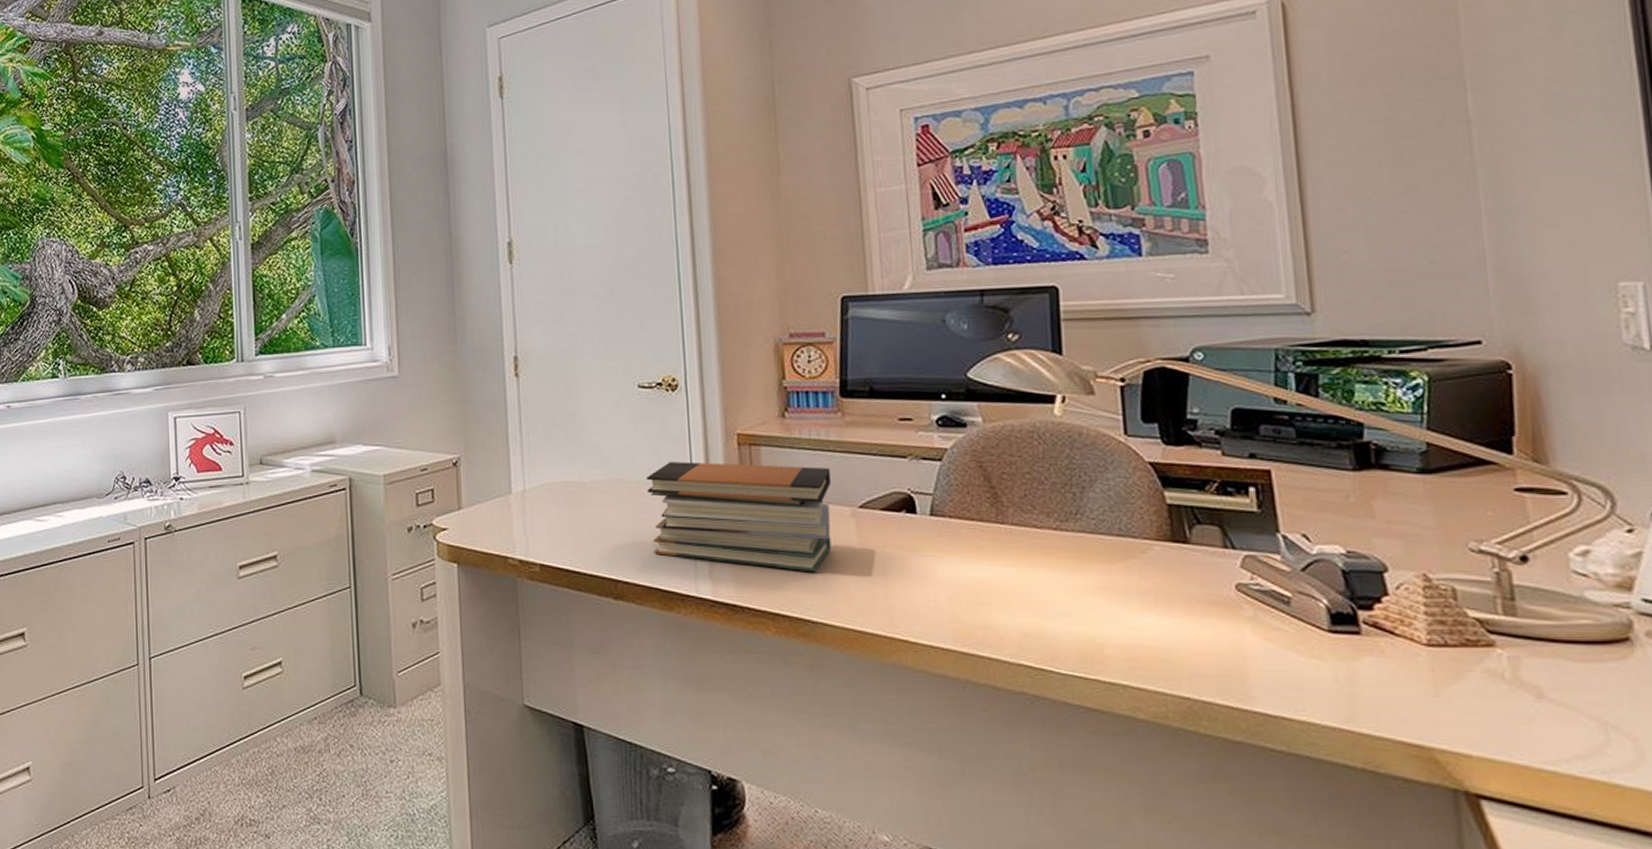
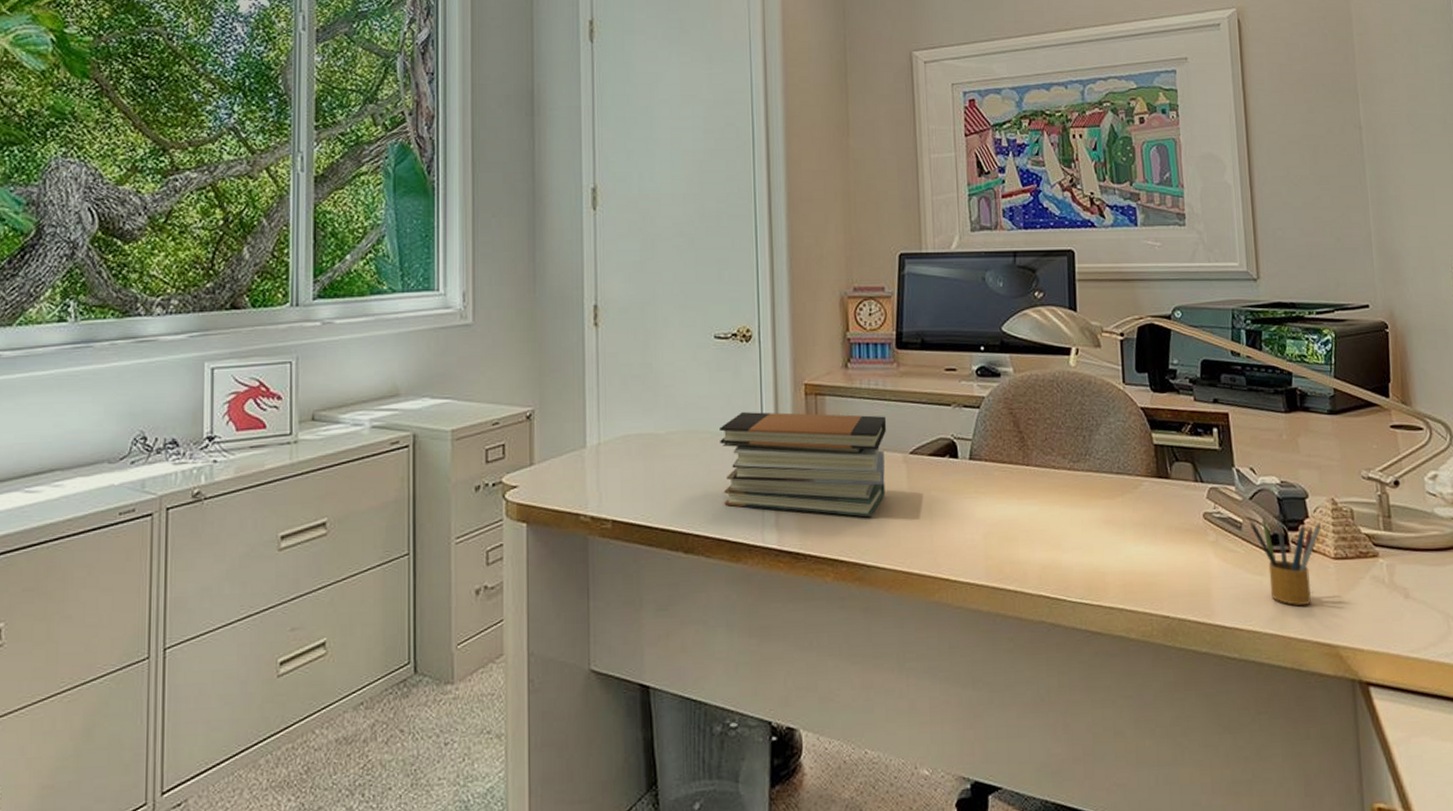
pencil box: none [1301,592,1407,697] -> present [1249,517,1321,606]

